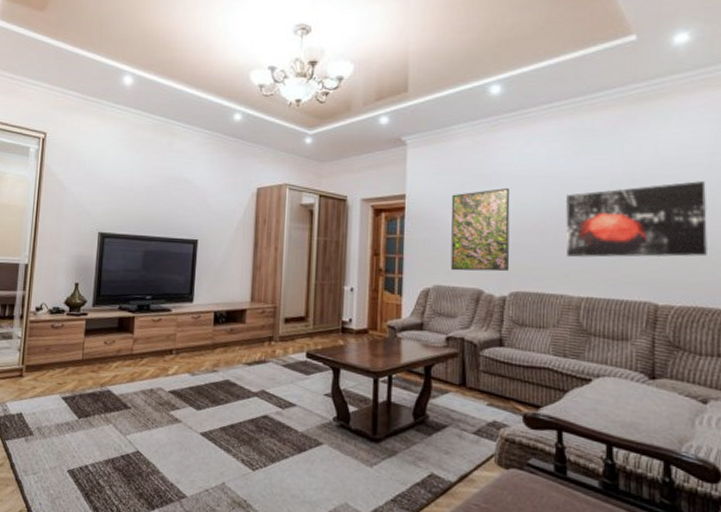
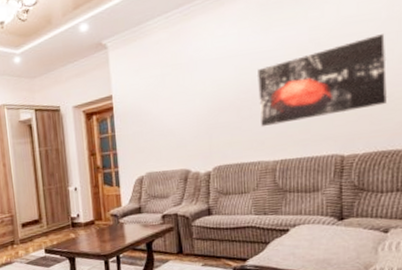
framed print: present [450,187,510,272] -> none [153,72,212,157]

